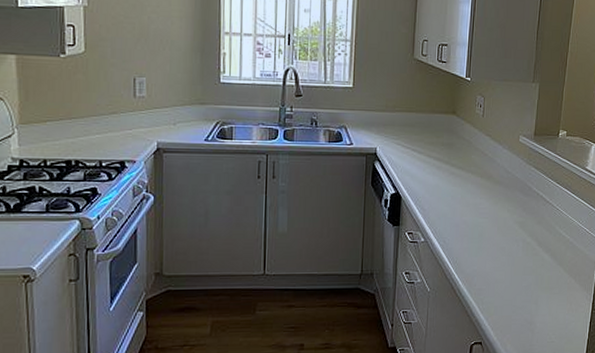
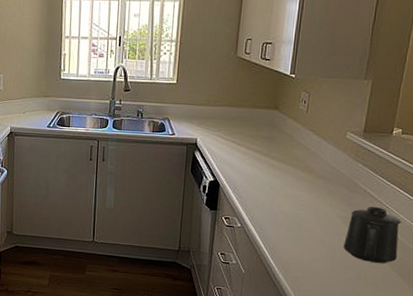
mug: none [521,209,570,267] -> present [343,206,402,264]

